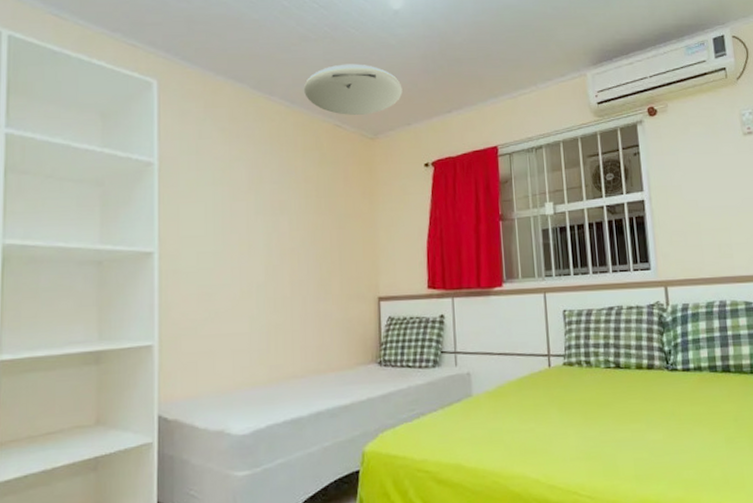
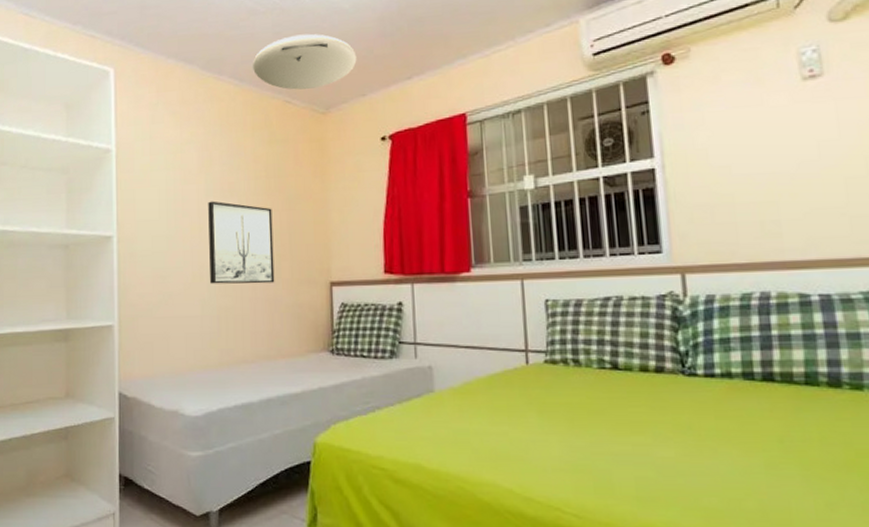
wall art: none [258,218,325,301] -> present [208,201,275,284]

